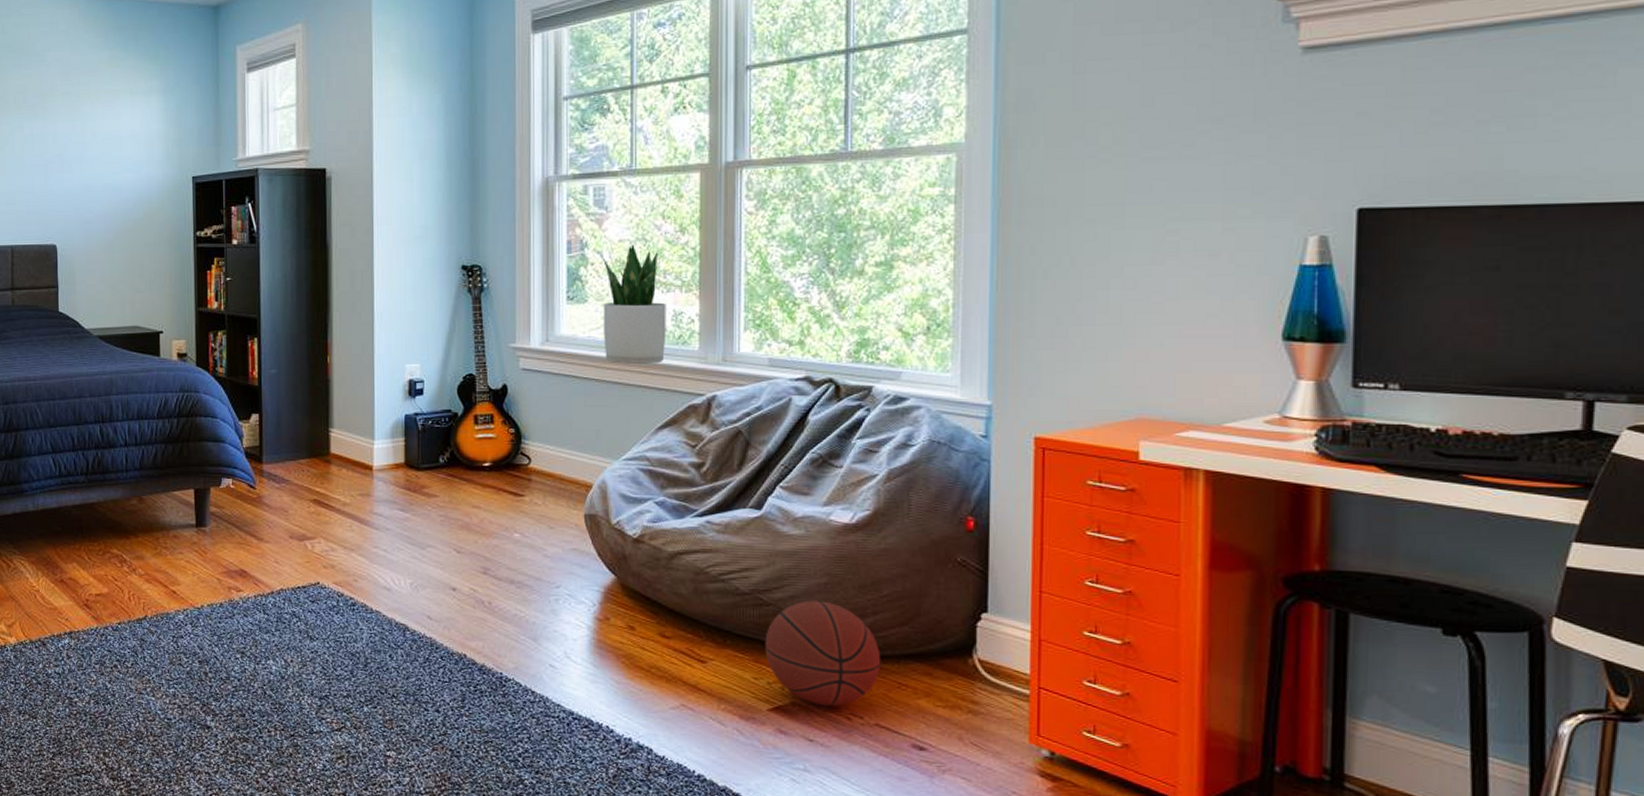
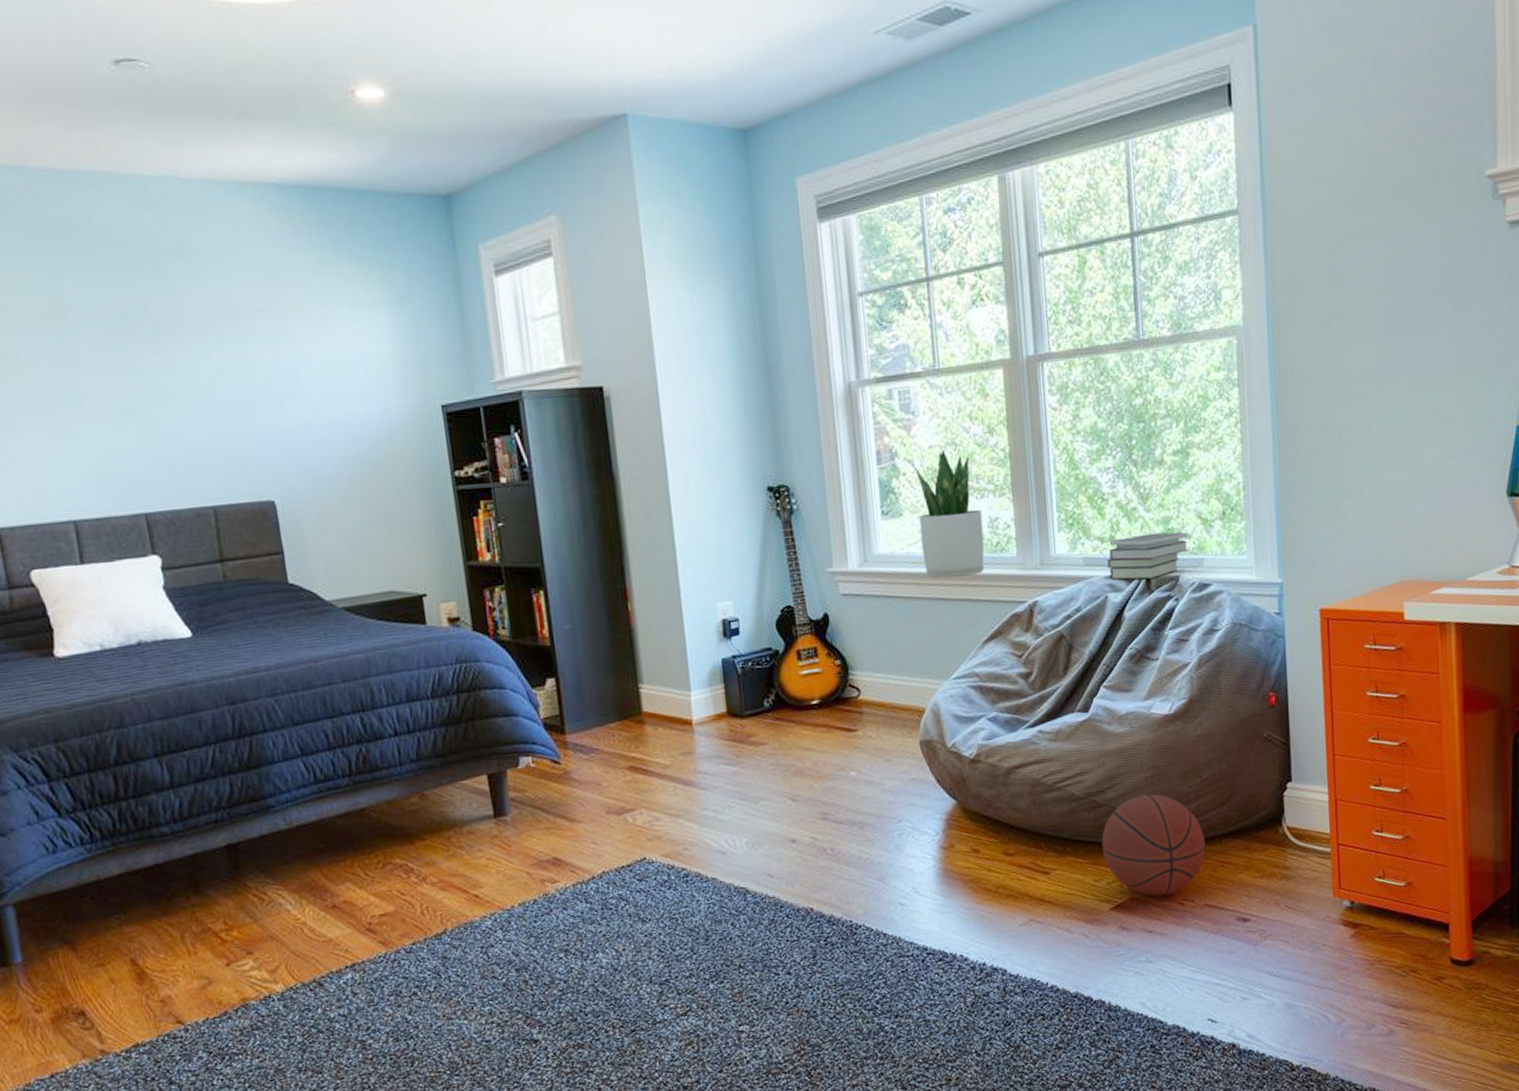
books: none [795,341,885,387] -> present [1107,532,1188,580]

